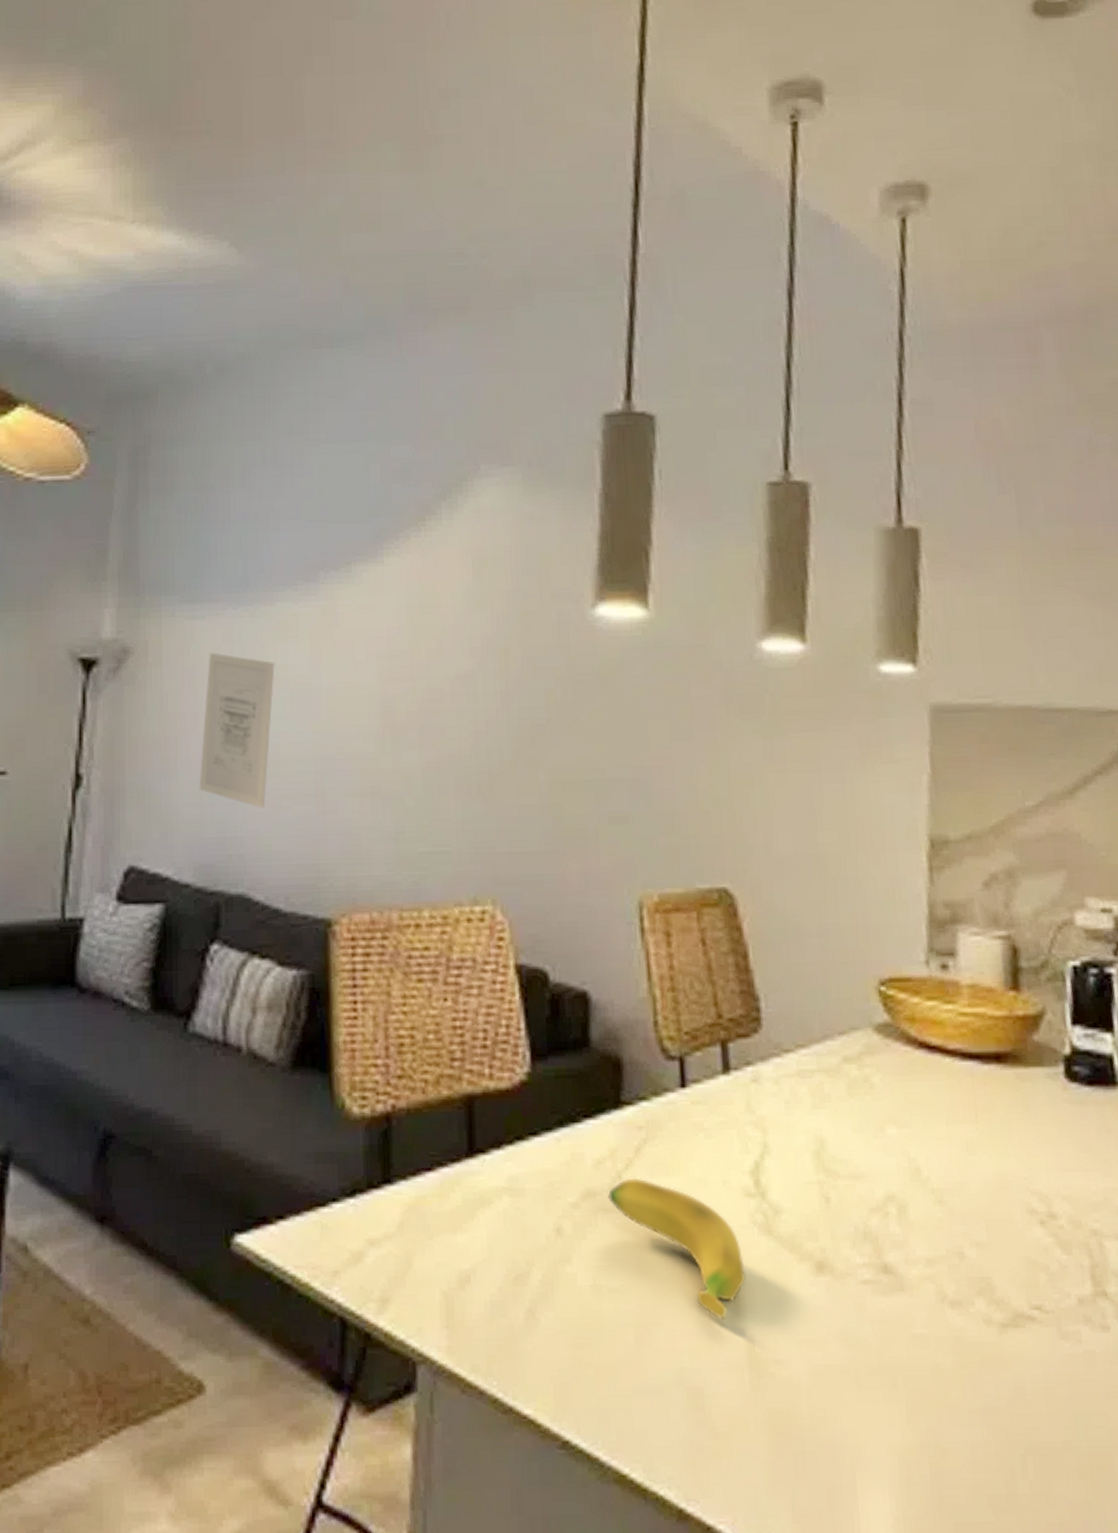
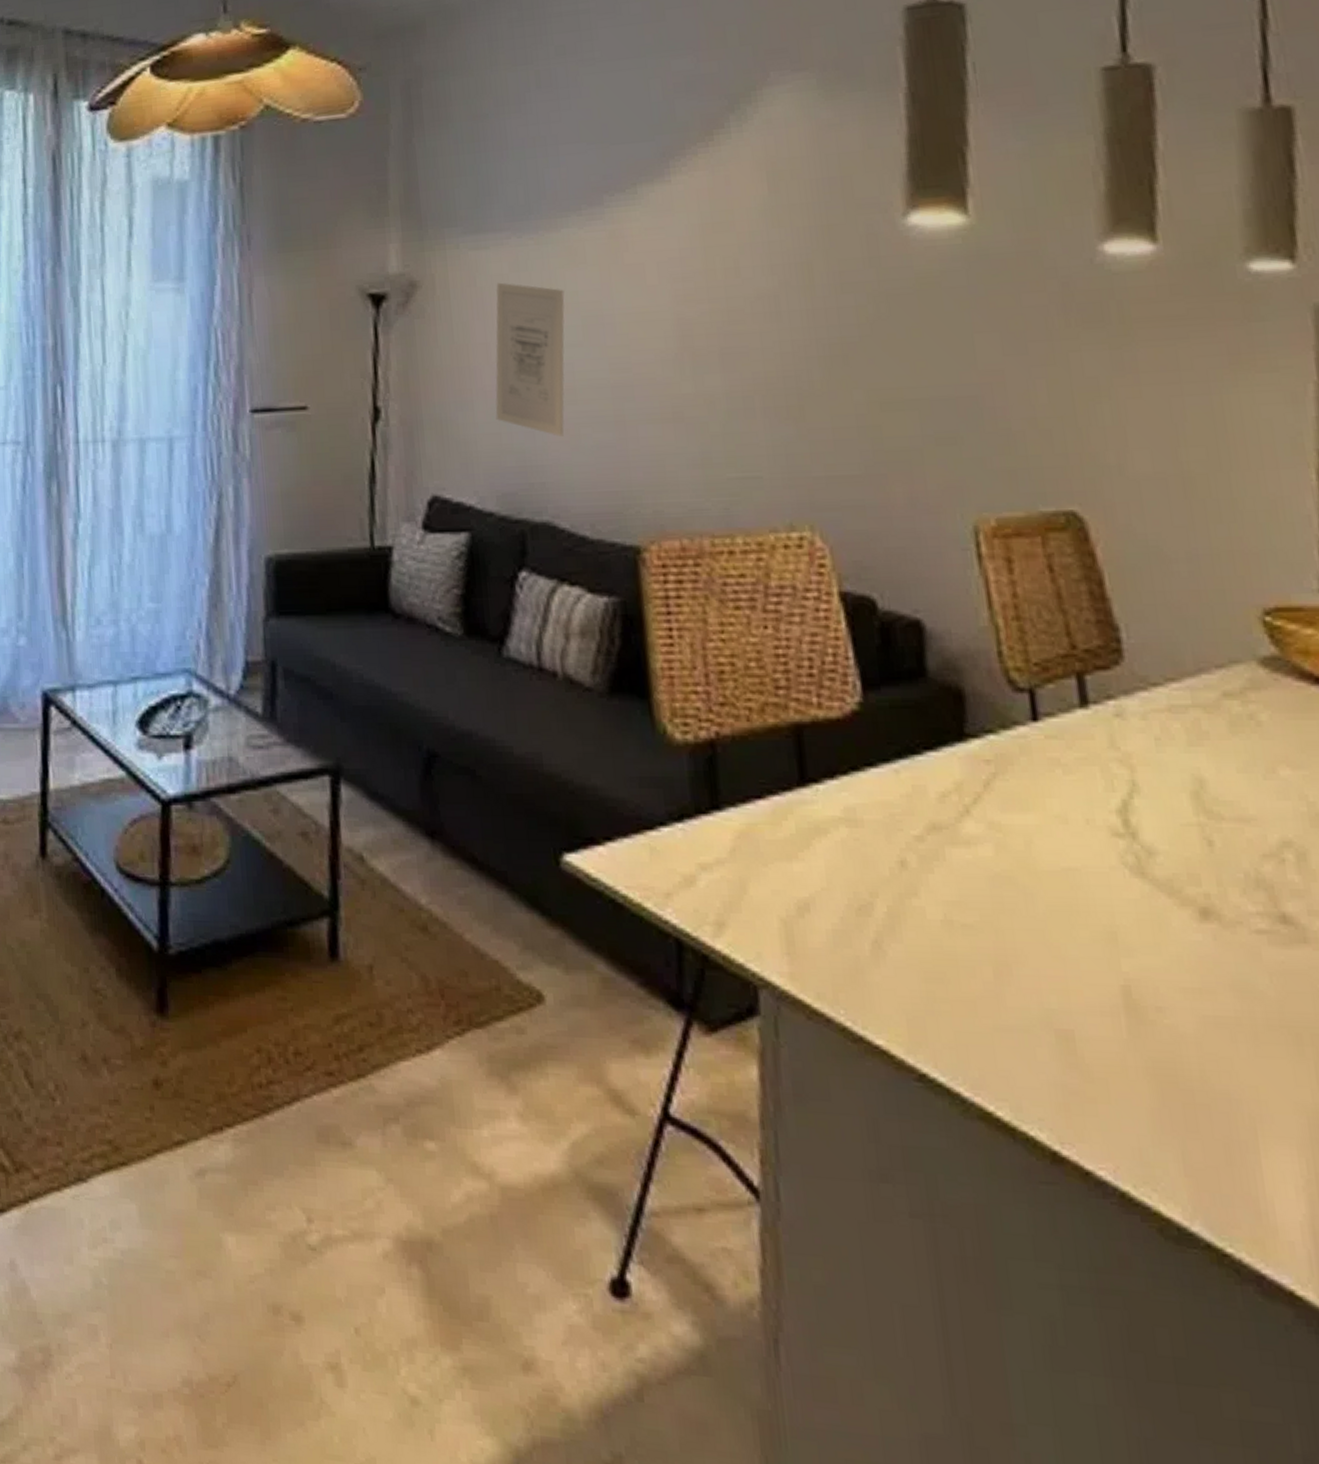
banana: present [608,1177,746,1319] -> none [955,812,1118,962]

